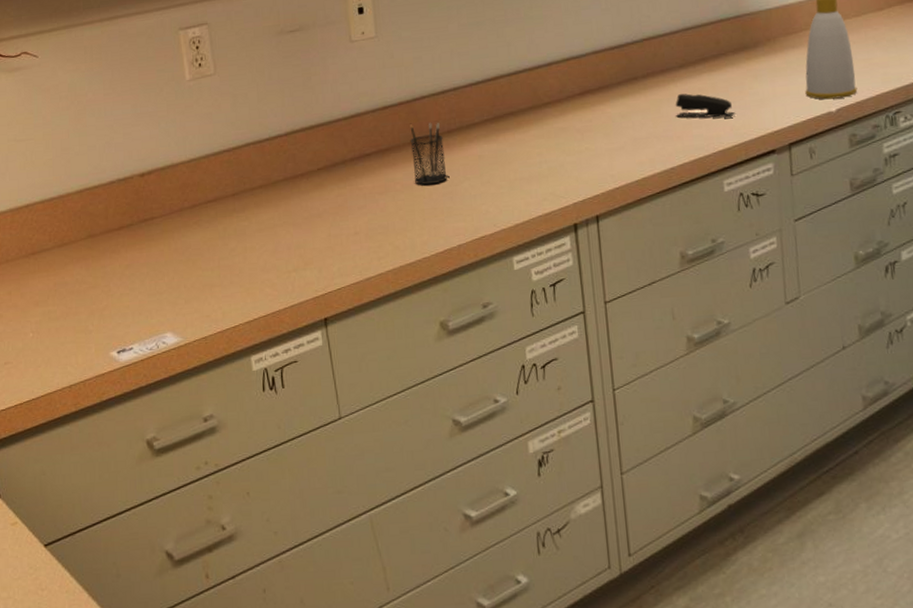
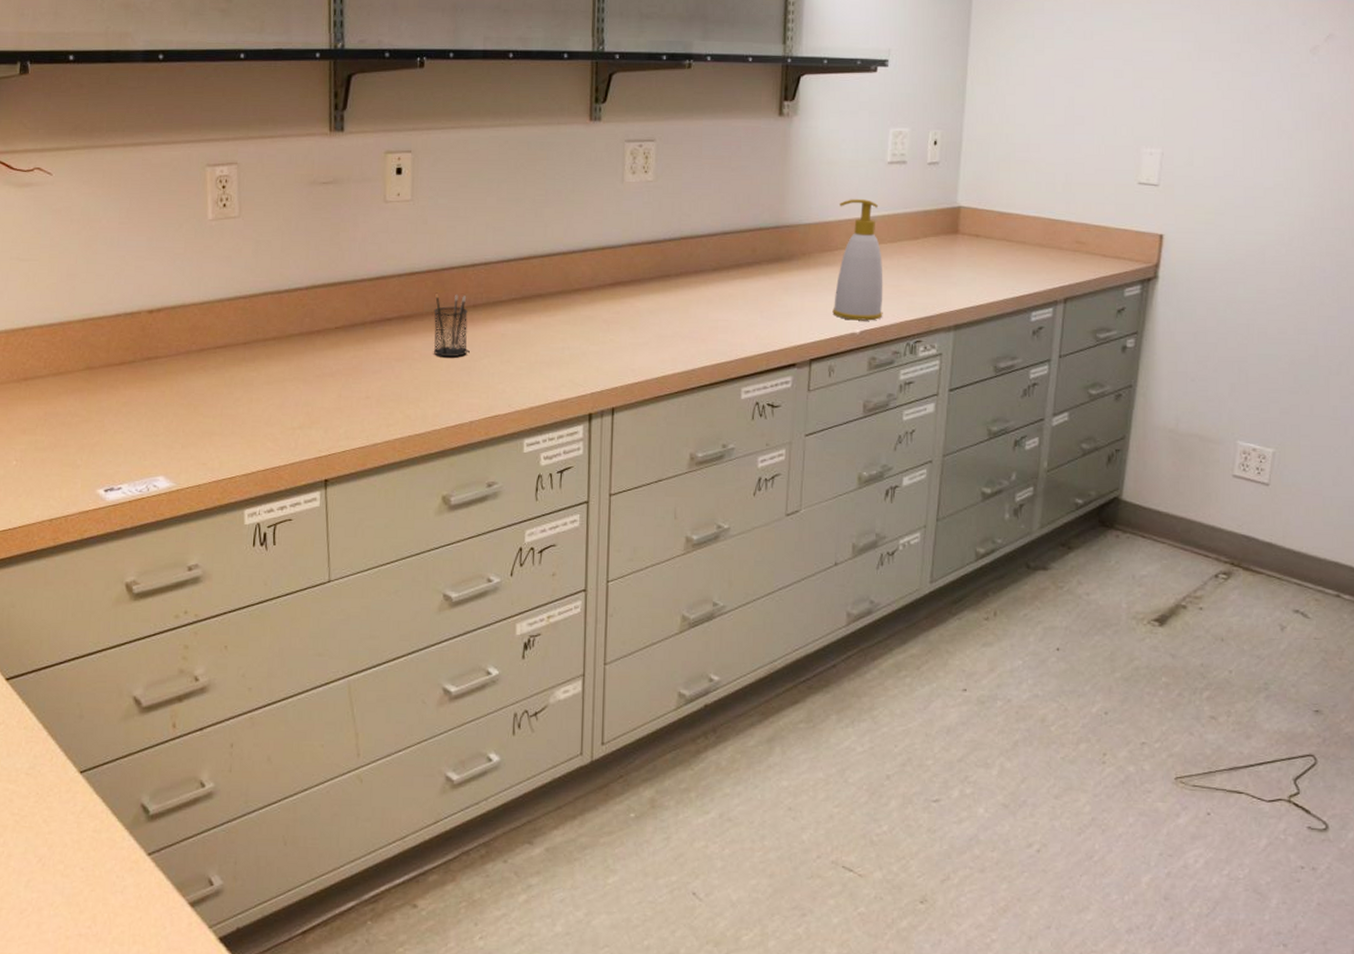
stapler: present [675,93,736,118] -> none [704,297,763,325]

